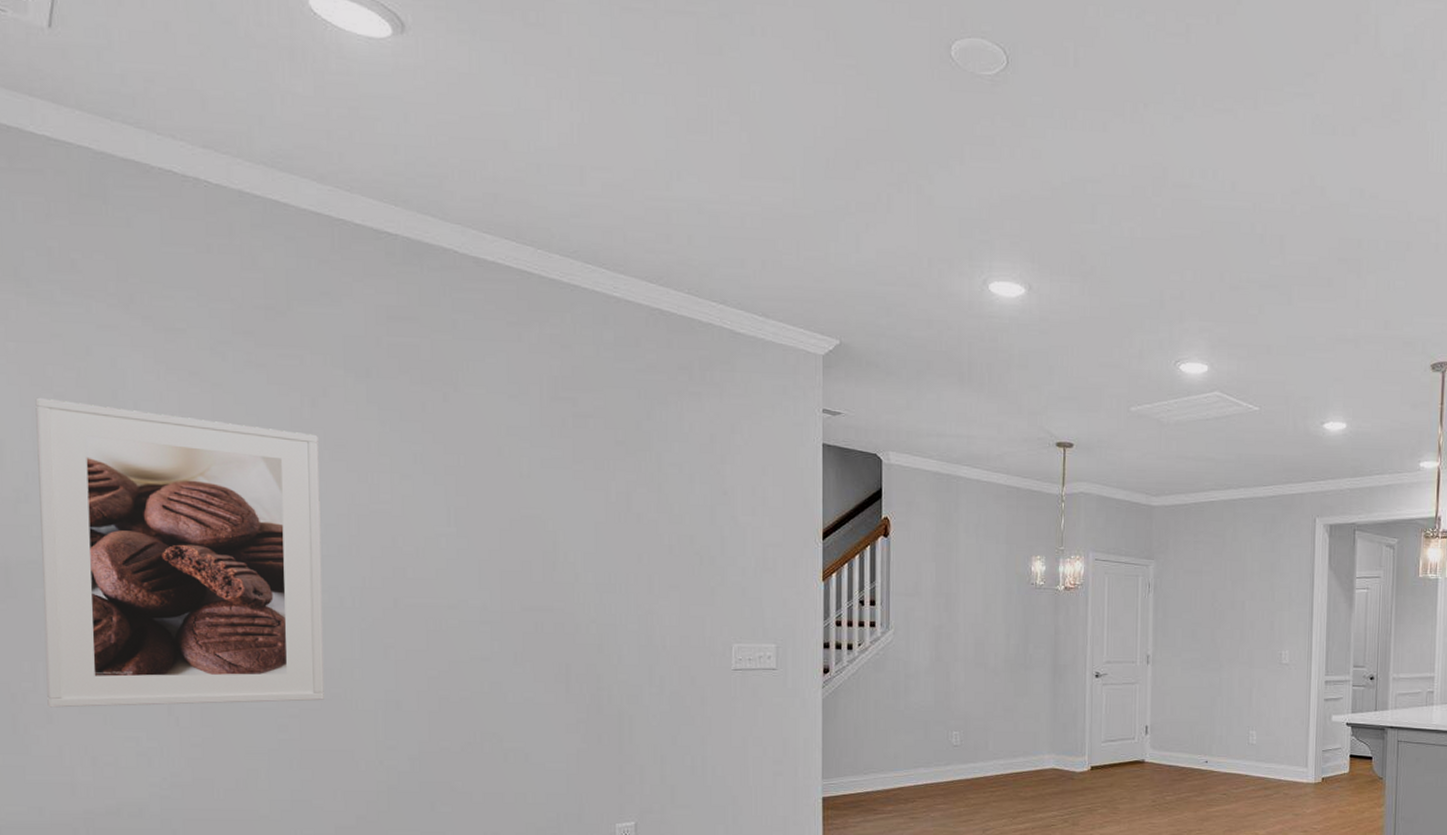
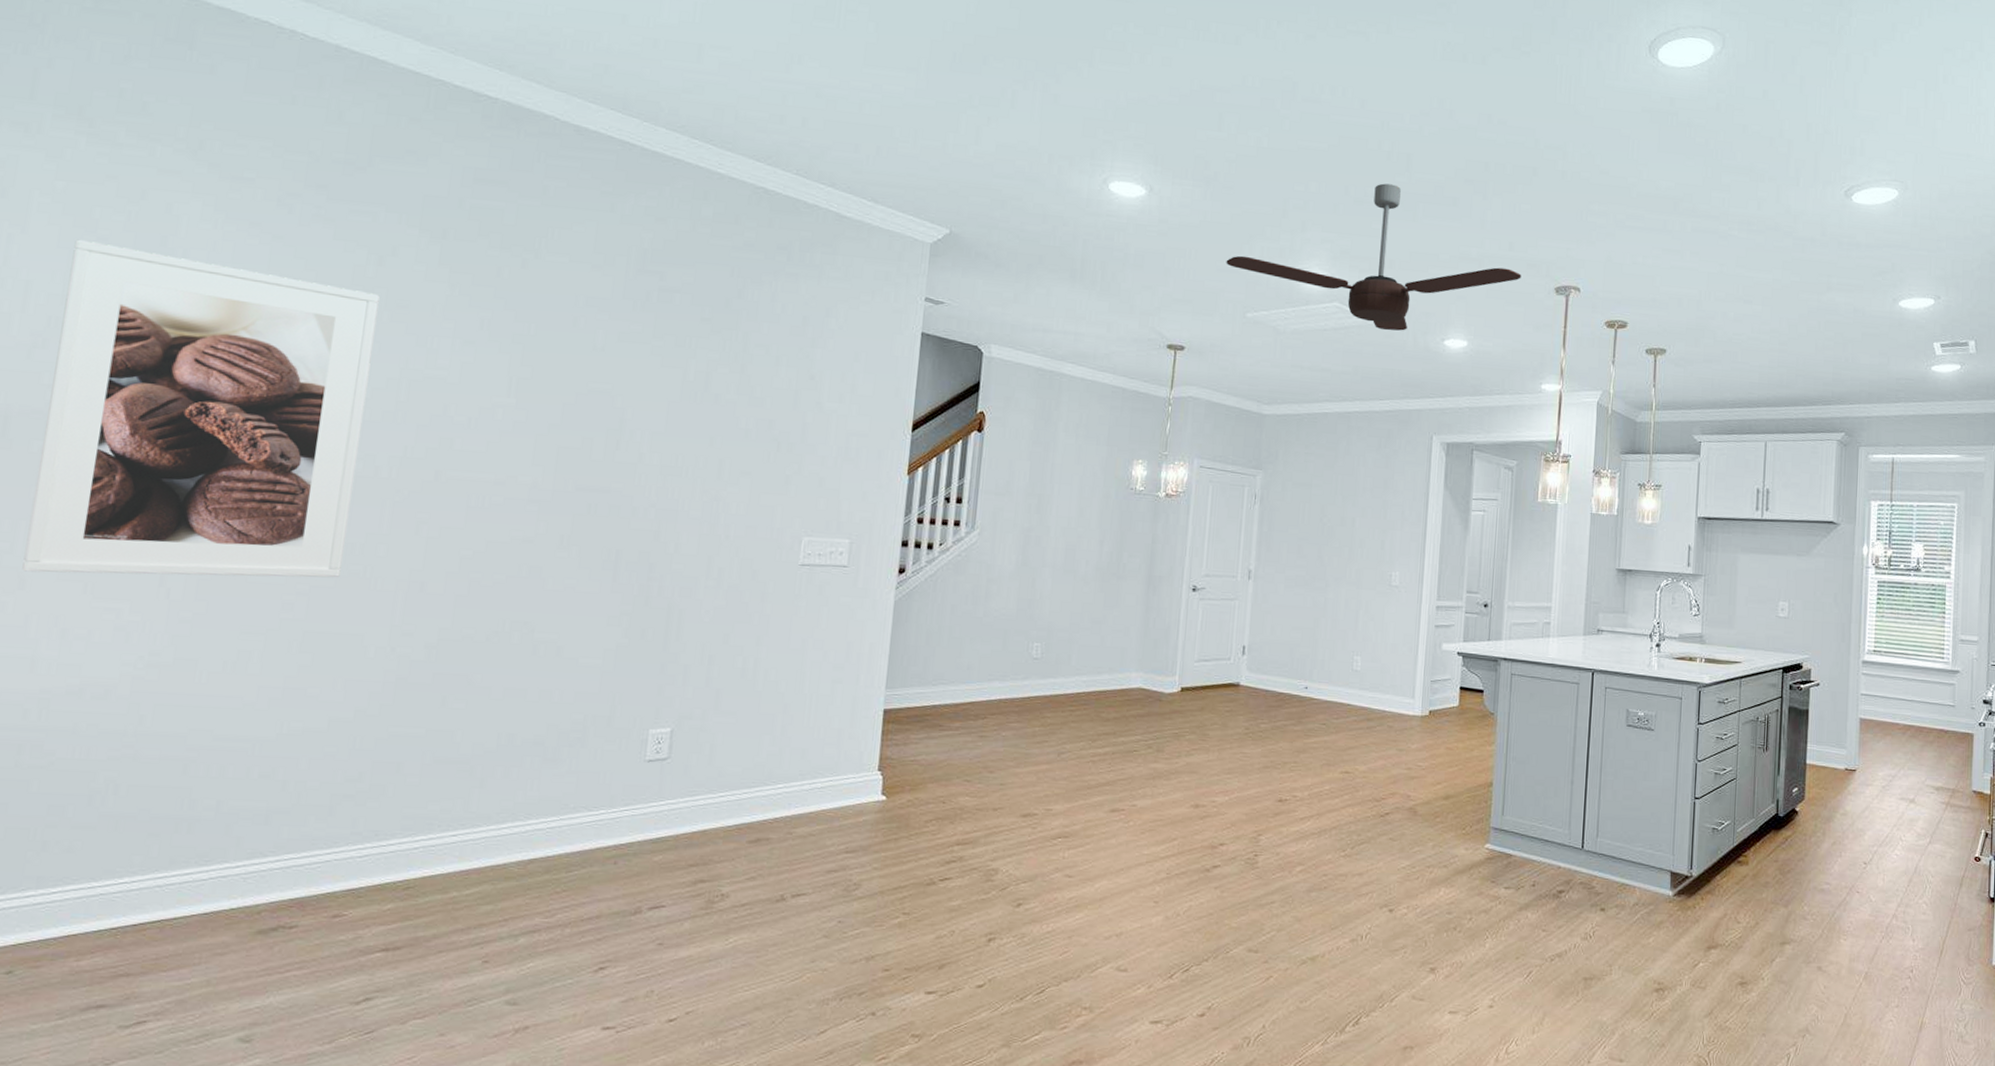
ceiling fan: none [1107,267,1398,417] -> present [1226,183,1521,331]

